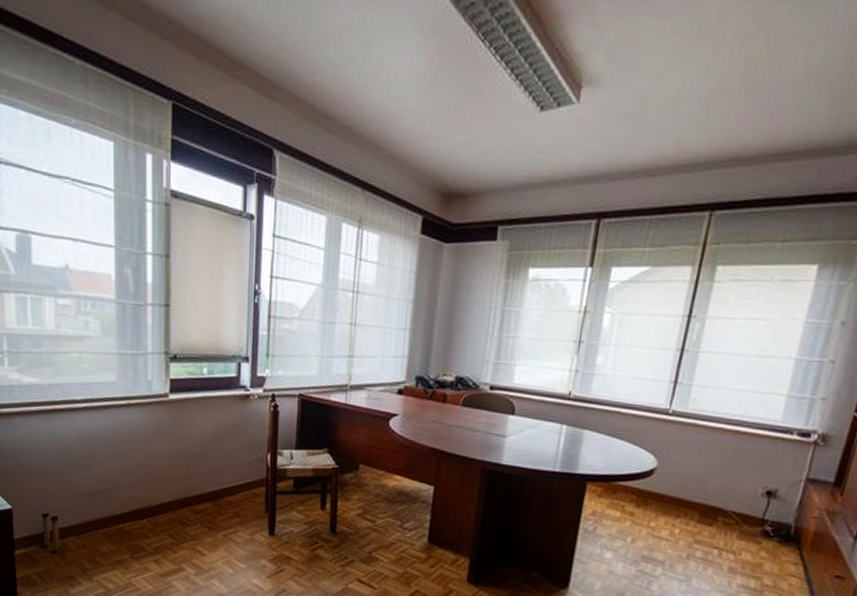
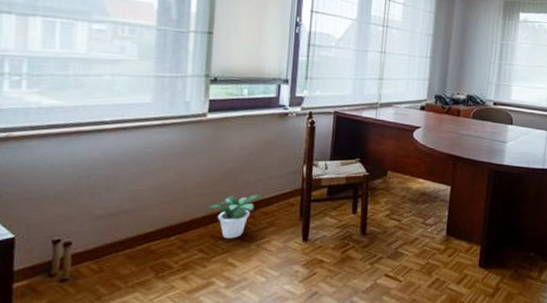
potted plant: none [174,481,229,526] -> present [207,194,264,239]

